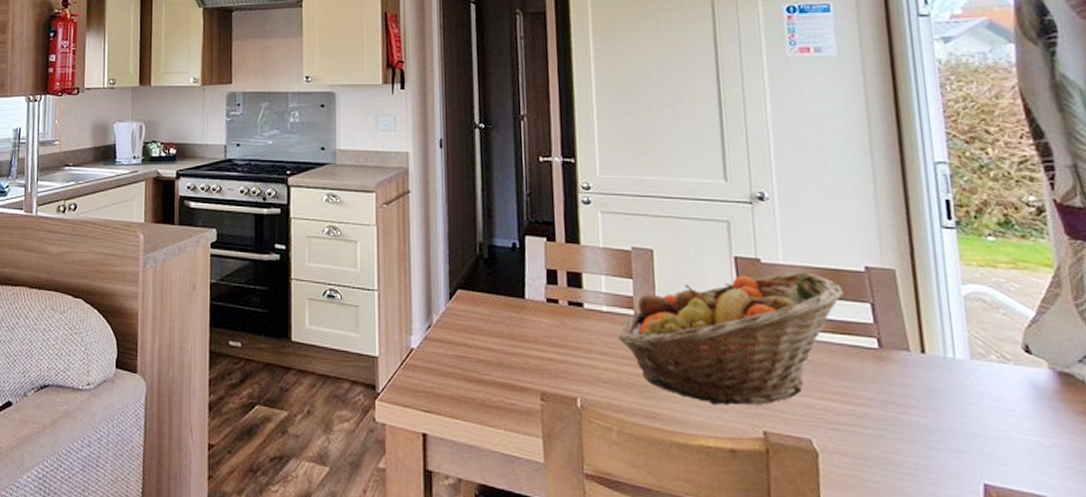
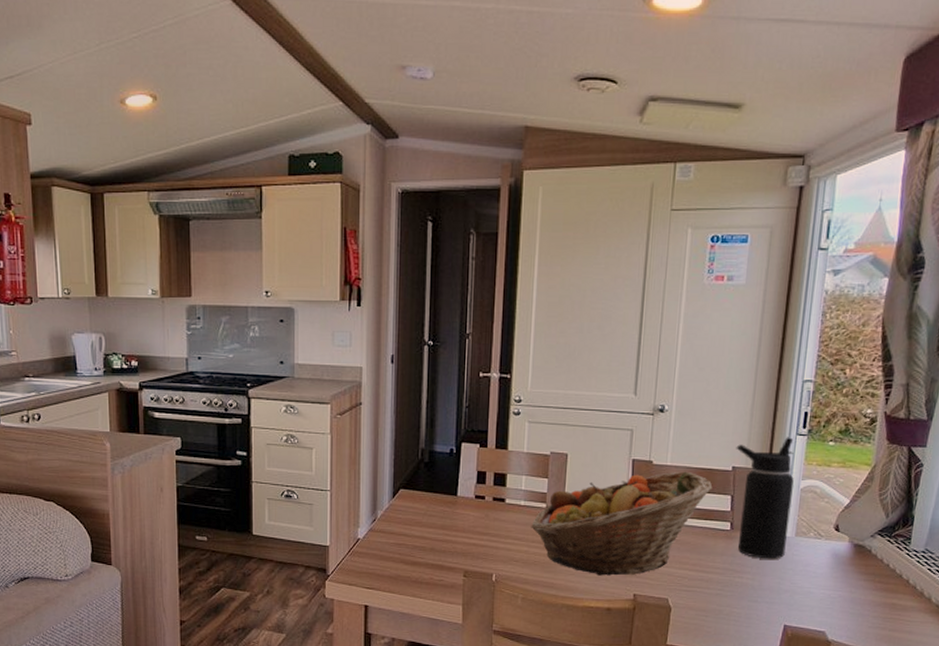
water bottle: none [864,230,962,390] -> present [736,437,794,559]

